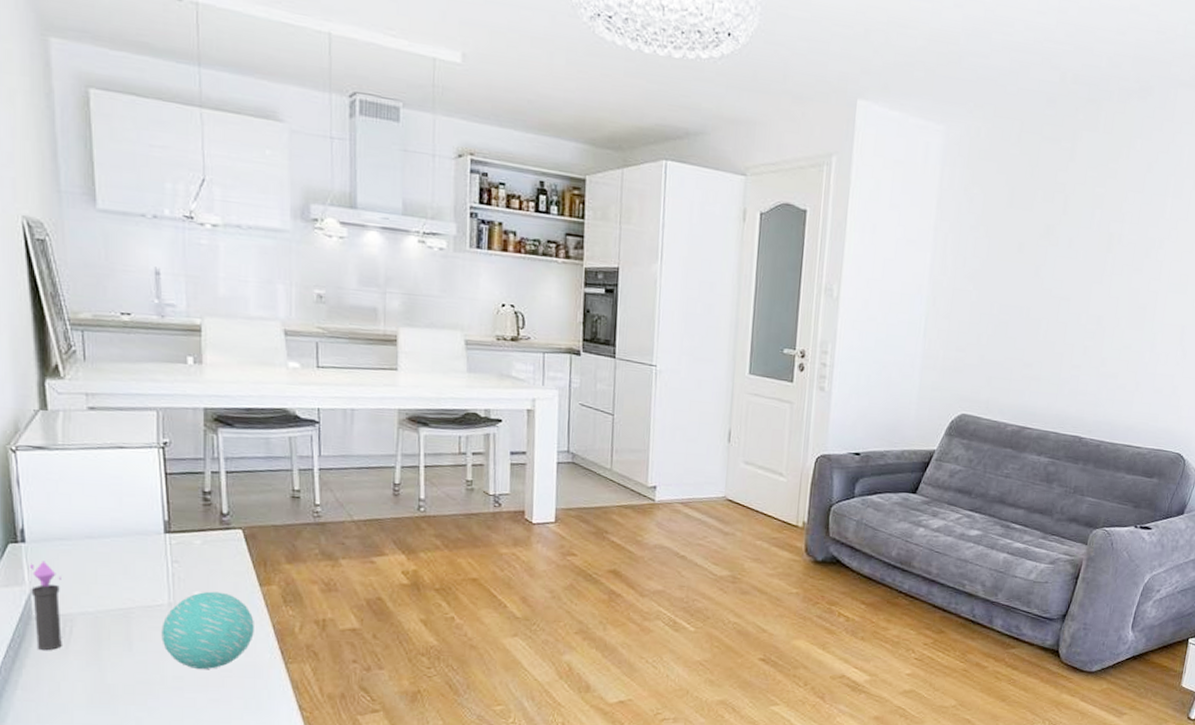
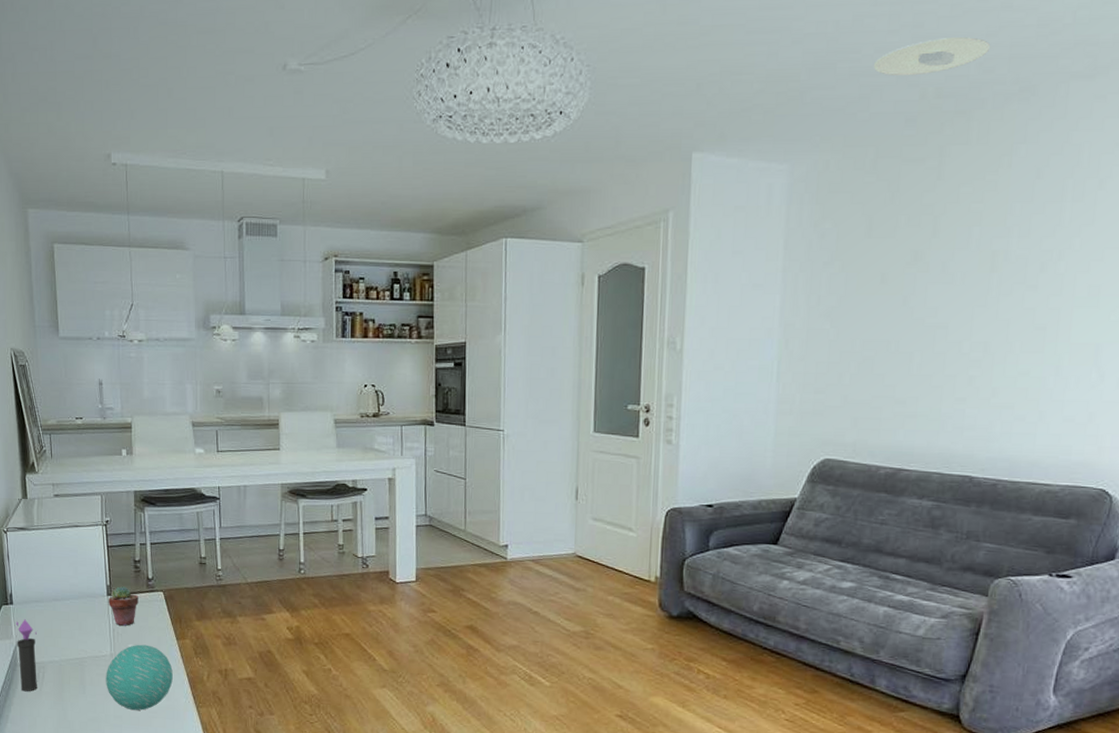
potted succulent: none [167,522,208,570] -> present [109,586,138,626]
recessed light: none [1024,27,1120,60] -> present [874,37,991,77]

